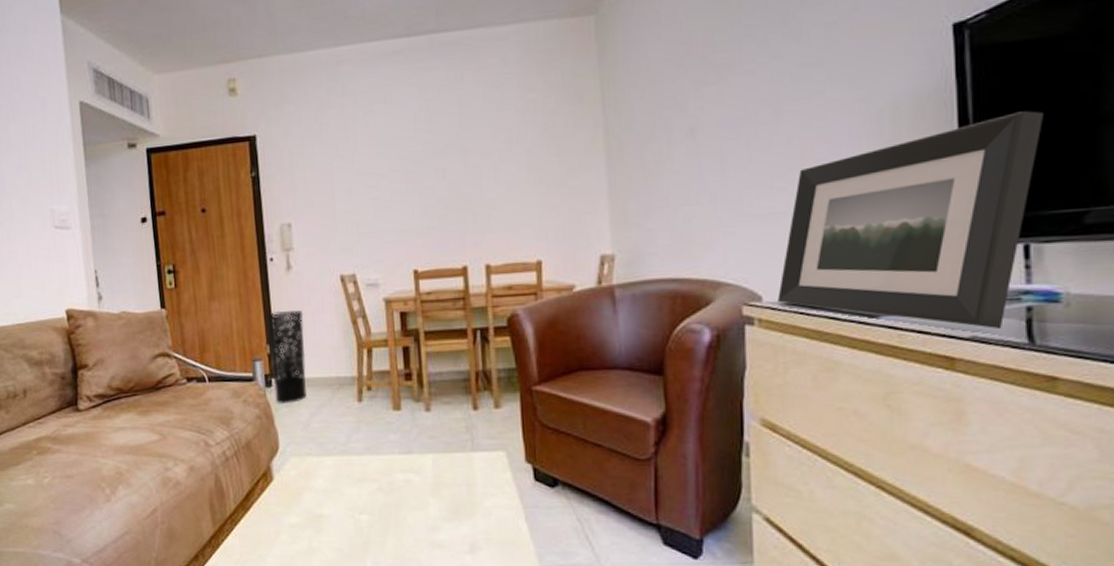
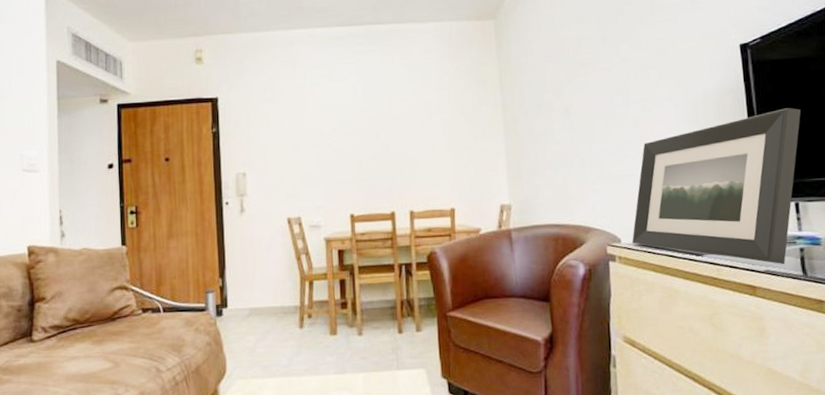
umbrella stand: present [265,310,307,405] -> none [219,248,254,332]

